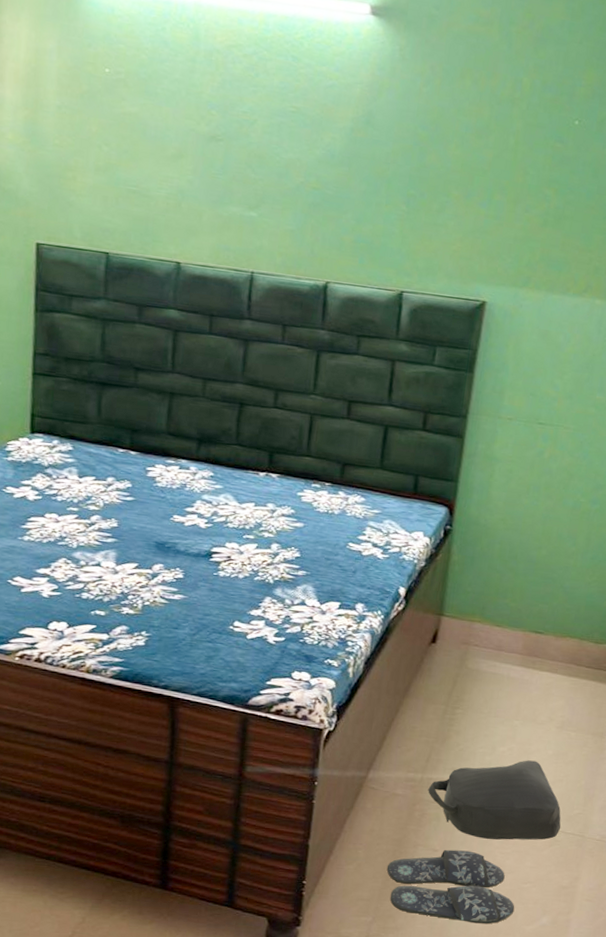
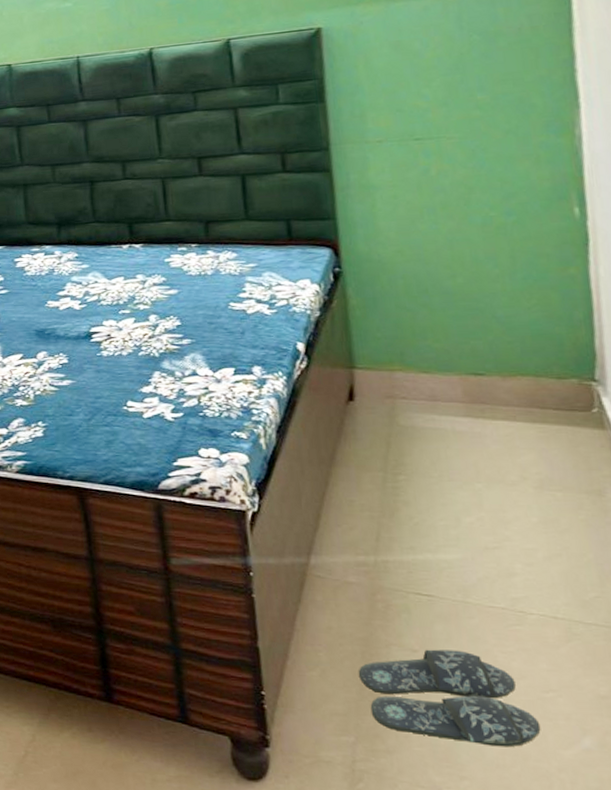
backpack: present [428,760,561,841] -> none [386,531,577,635]

